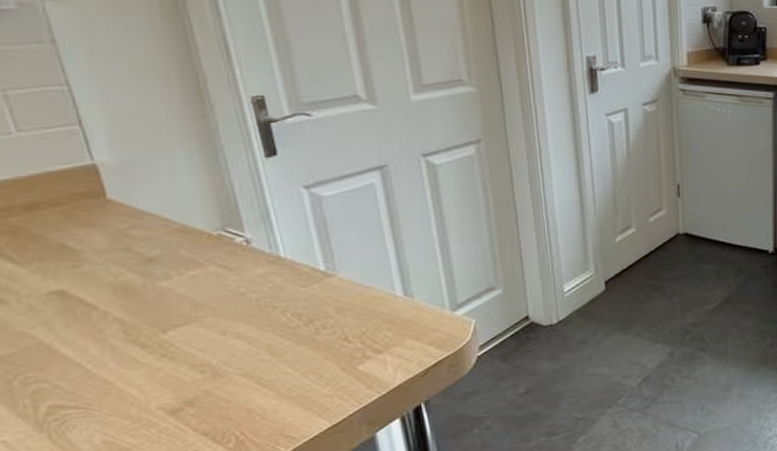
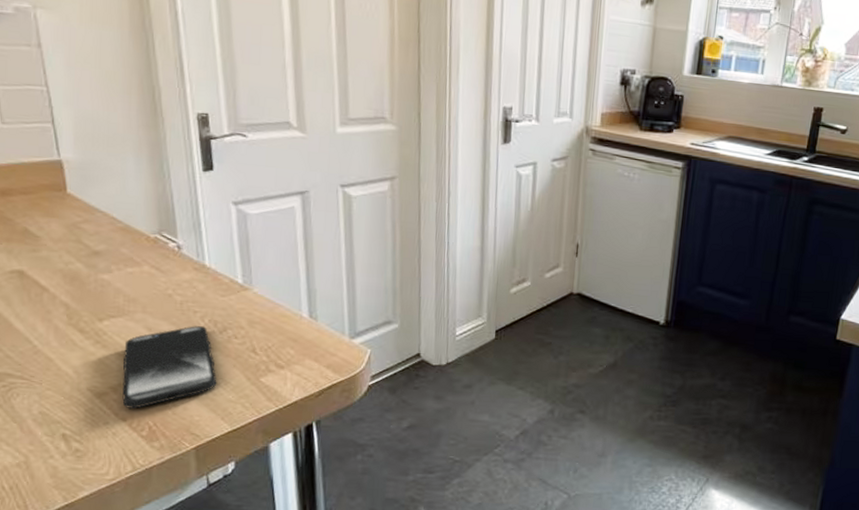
smartphone: none [196,321,309,422] -> present [122,326,217,410]

